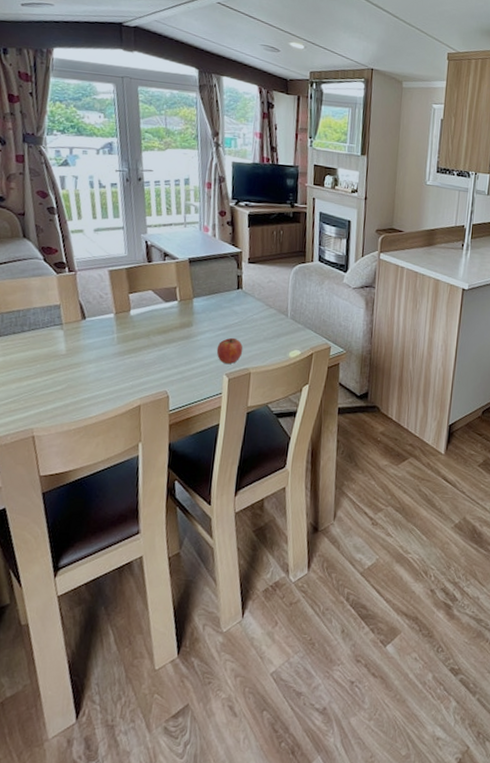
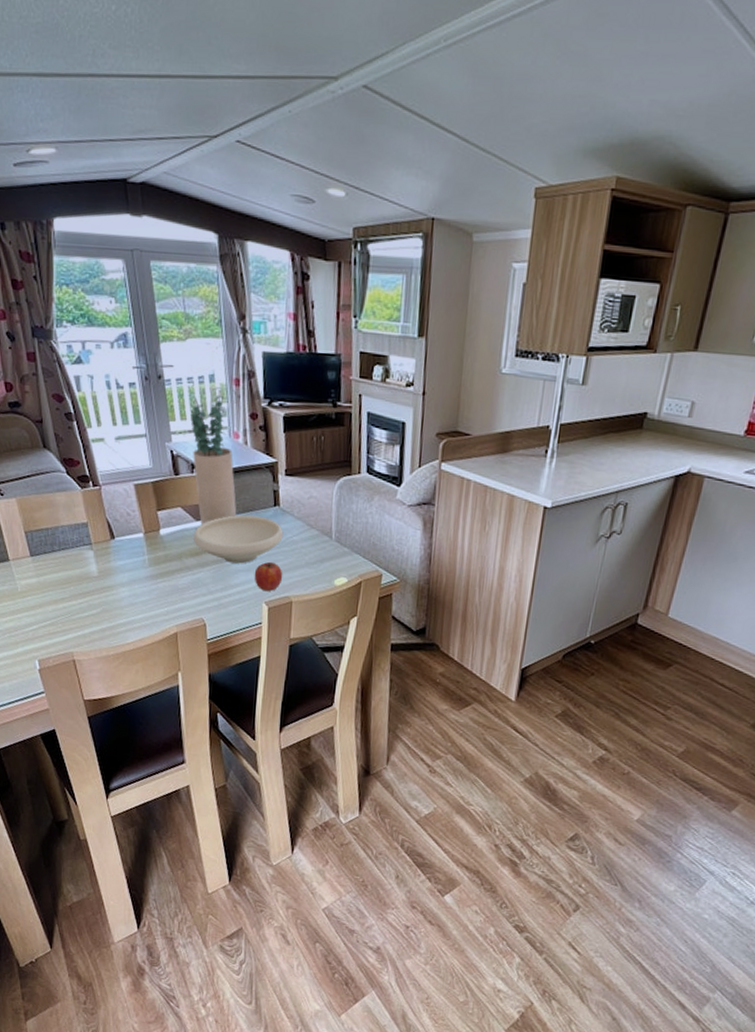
bowl: none [162,296,245,340] -> present [194,514,284,564]
vase: none [165,191,204,306] -> present [190,390,237,525]

